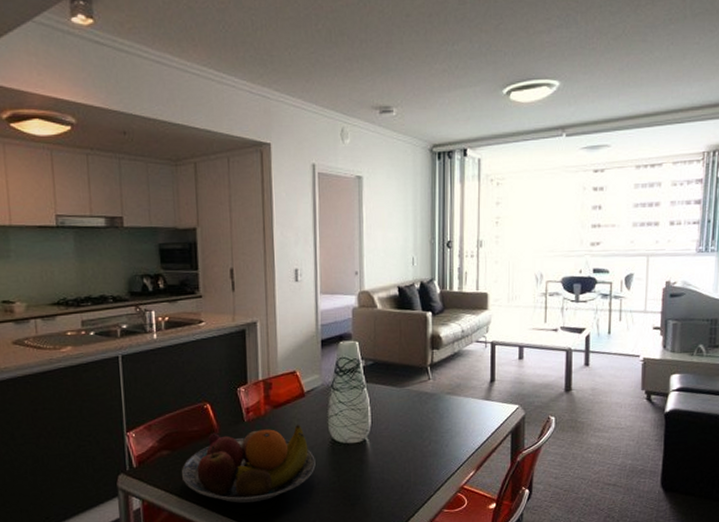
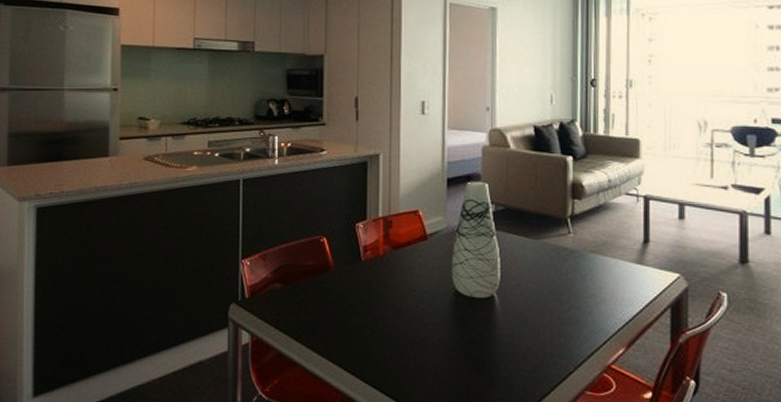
fruit bowl: present [181,425,316,503] -> none [292,269,436,353]

